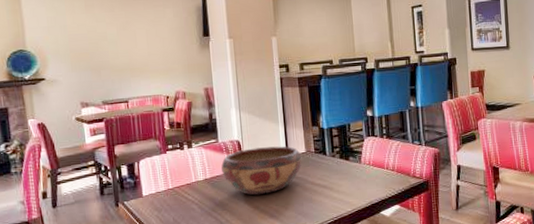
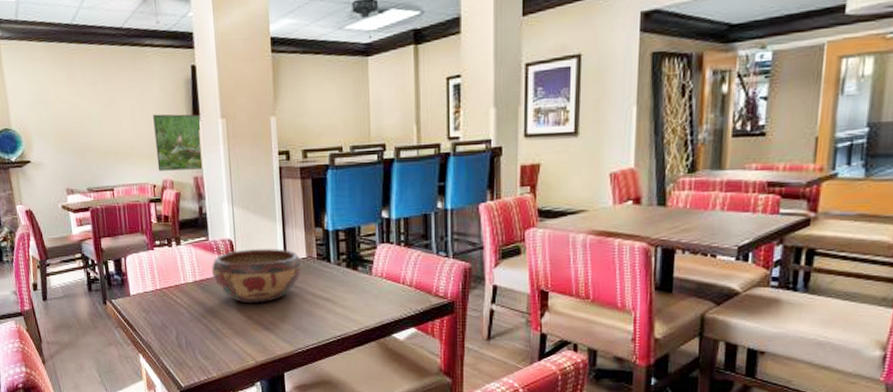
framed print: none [167,35,212,84] -> present [153,114,202,171]

